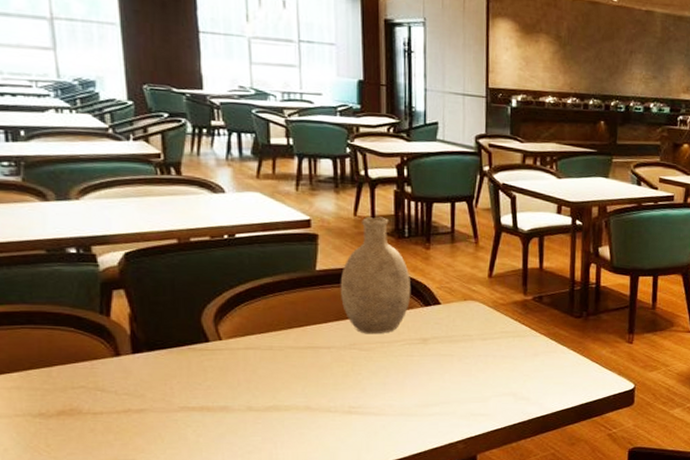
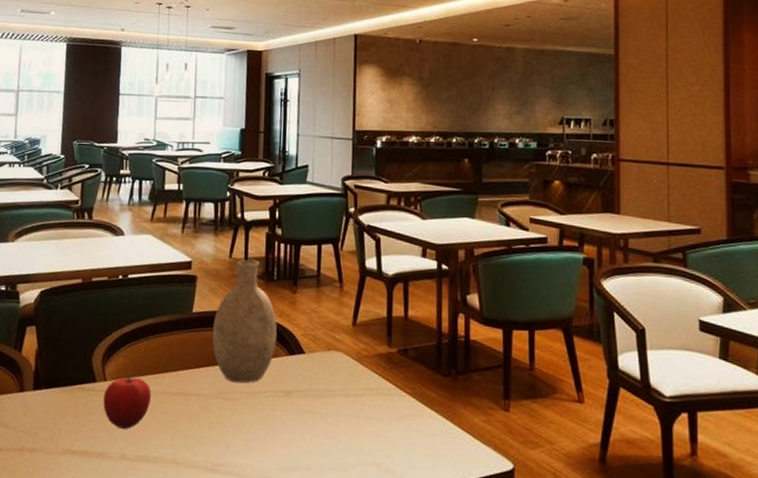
fruit: none [221,330,276,383] -> present [103,372,151,429]

